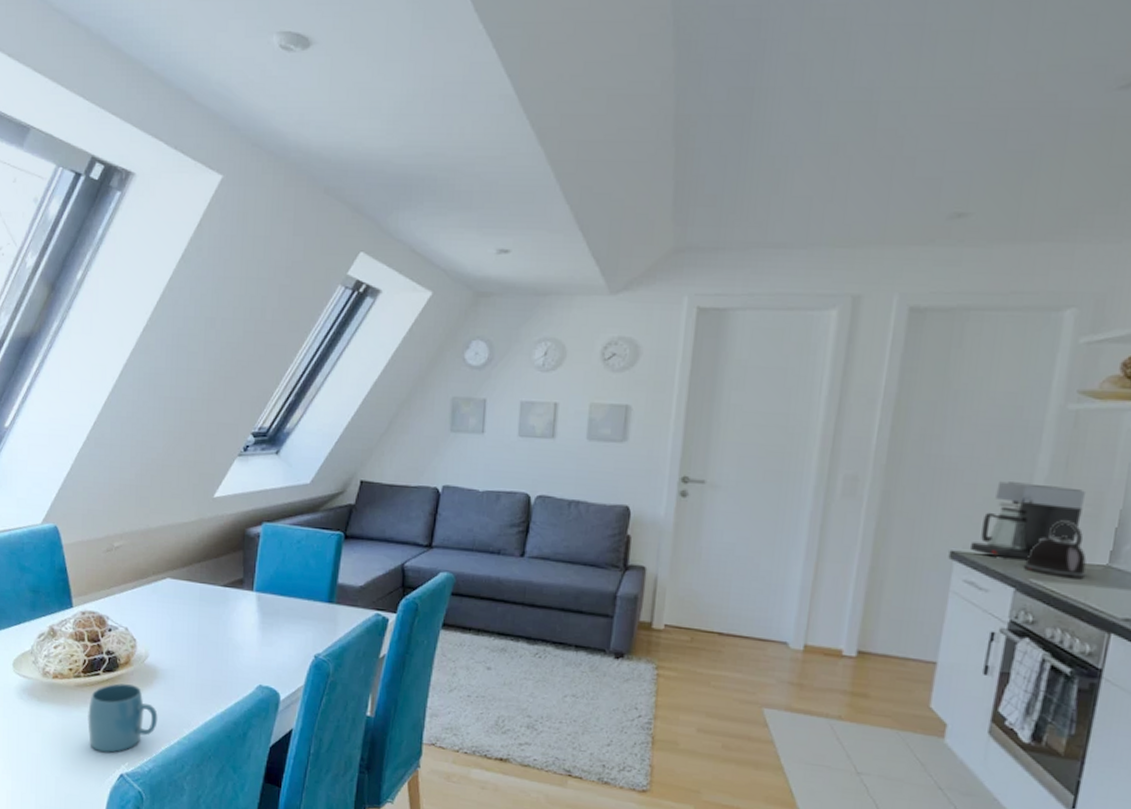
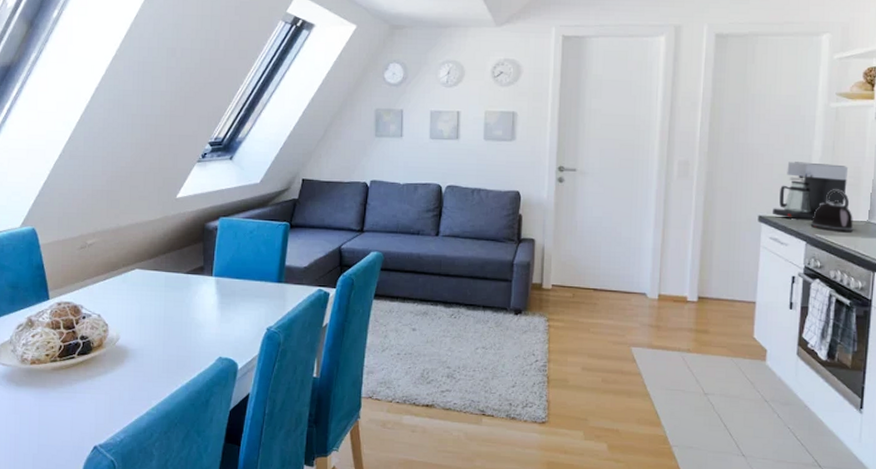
mug: present [87,683,158,753] -> none [63,364,128,427]

